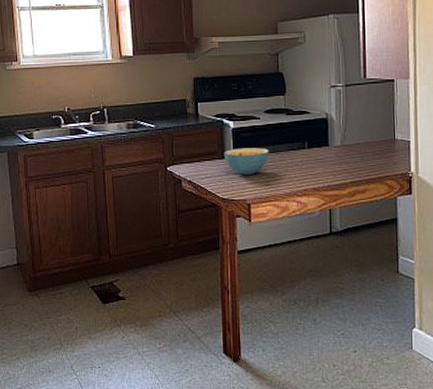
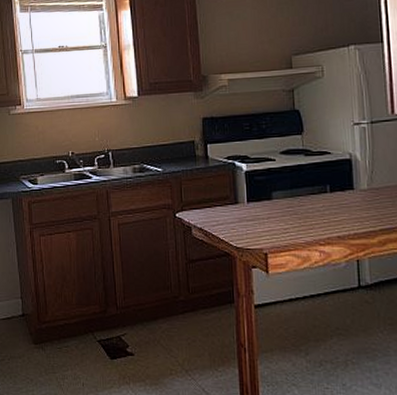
cereal bowl: present [223,147,270,175] -> none [236,192,287,222]

